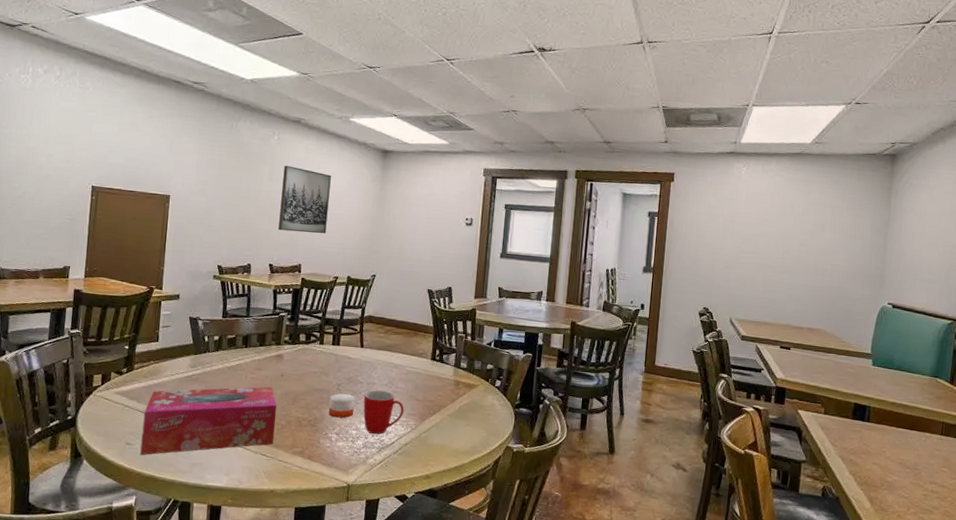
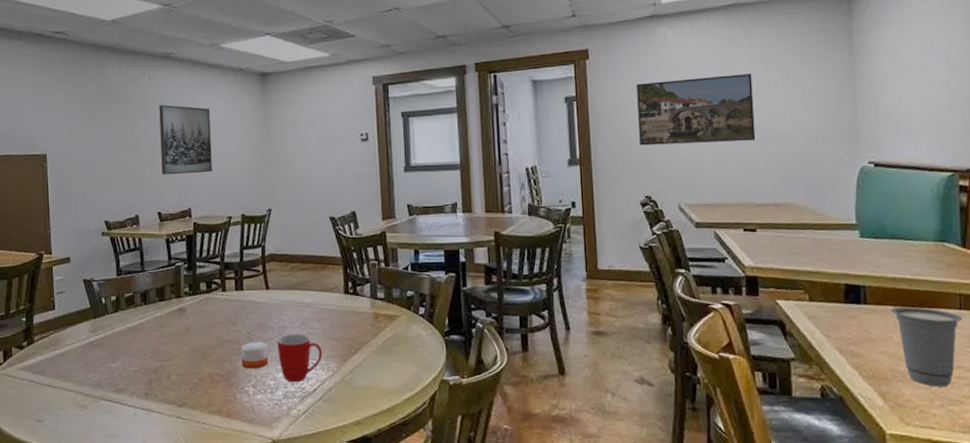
tissue box: present [140,386,277,456] -> none [50,343,188,432]
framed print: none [706,209,806,272] -> present [636,74,756,146]
cup: none [887,427,942,498] -> present [891,307,963,387]

